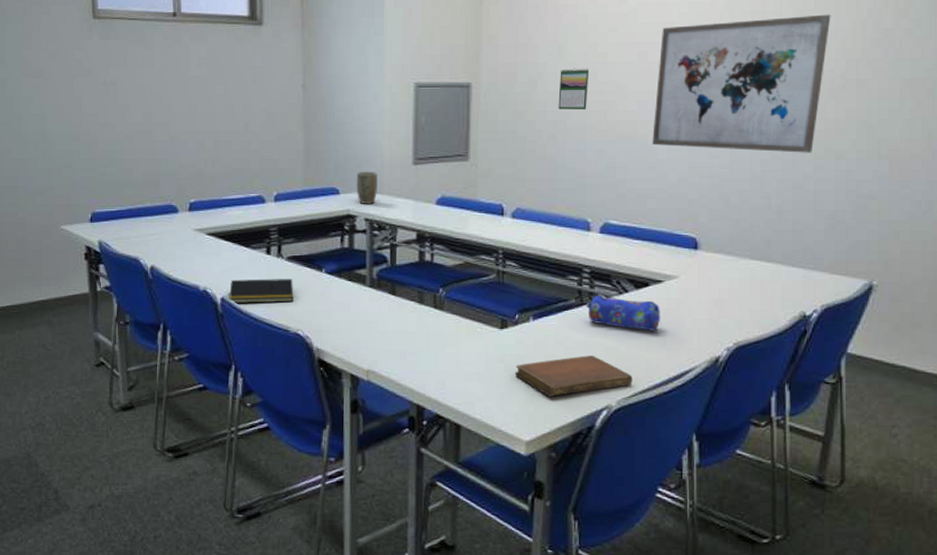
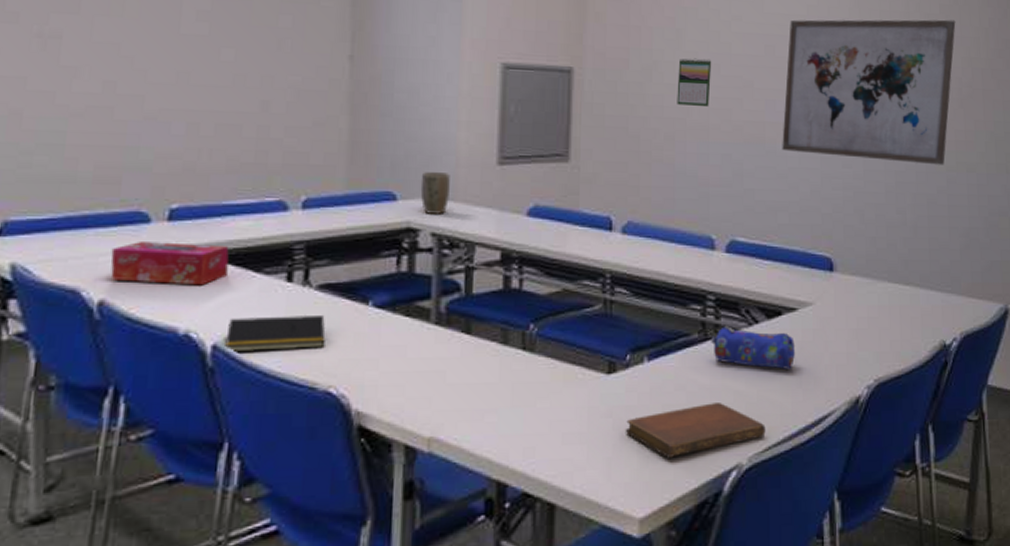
tissue box: none [156,226,228,257] -> present [110,242,229,286]

